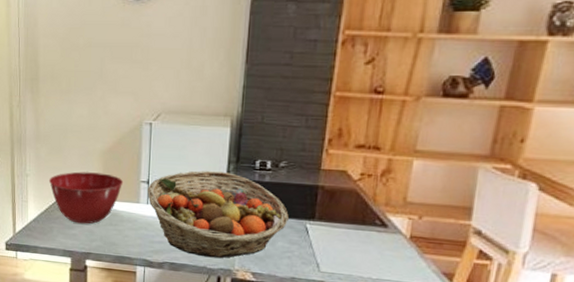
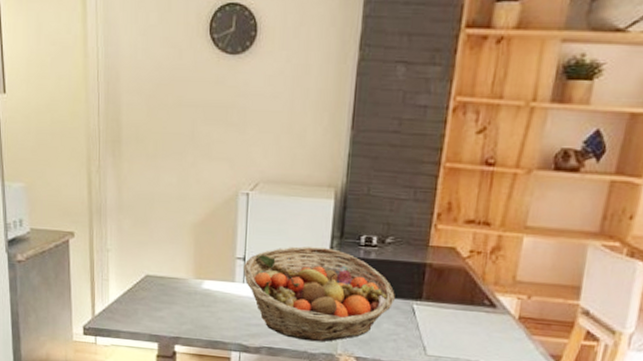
mixing bowl: present [48,171,124,224] -> none [132,246,217,306]

